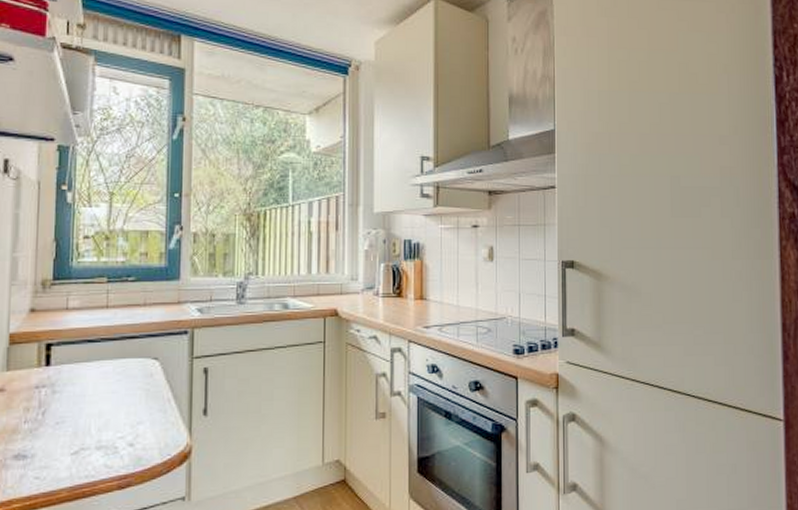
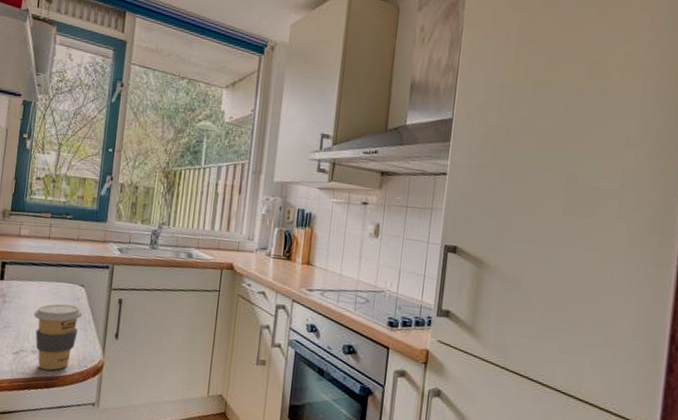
coffee cup: none [95,384,160,468] -> present [34,303,83,371]

